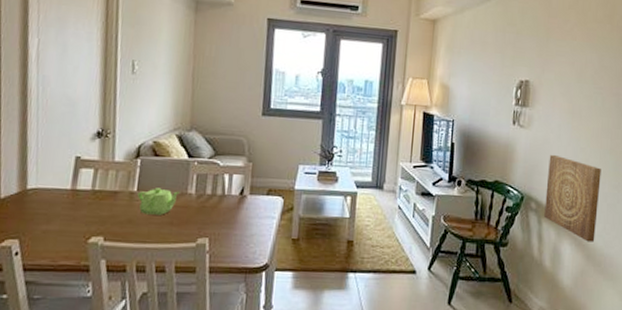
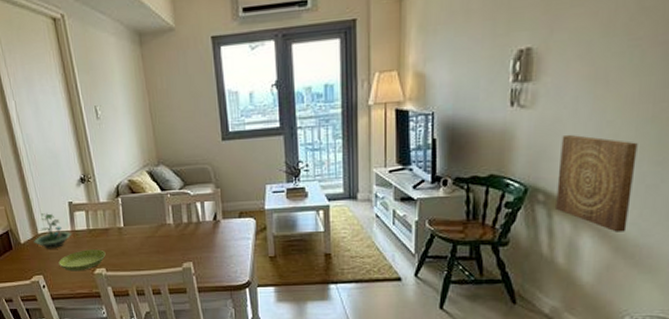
terrarium: none [17,165,71,209] -> present [33,213,72,249]
saucer: none [44,213,108,239] -> present [58,249,106,272]
teapot: present [137,188,180,215] -> none [125,222,160,246]

